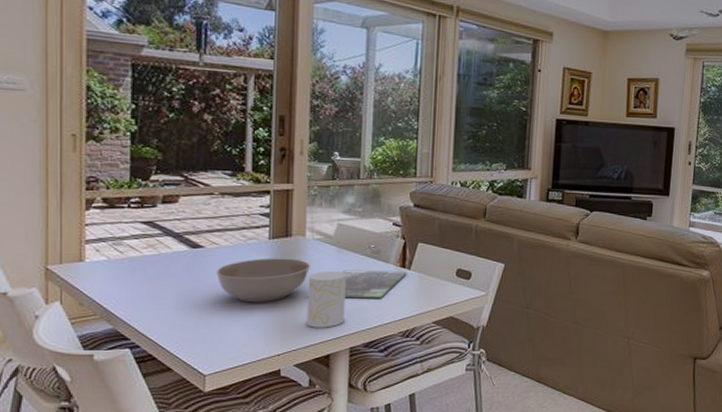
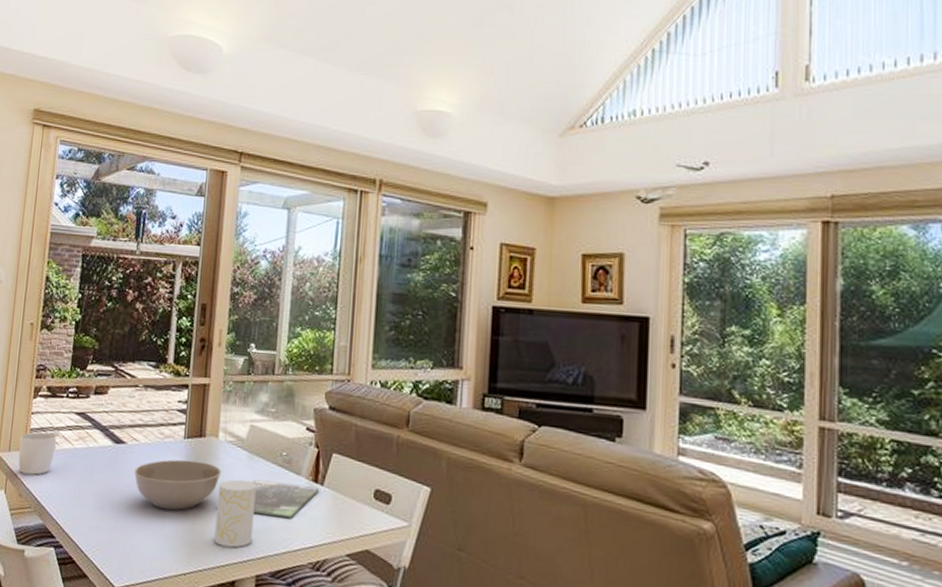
mug: none [74,242,121,284] -> present [18,431,57,475]

